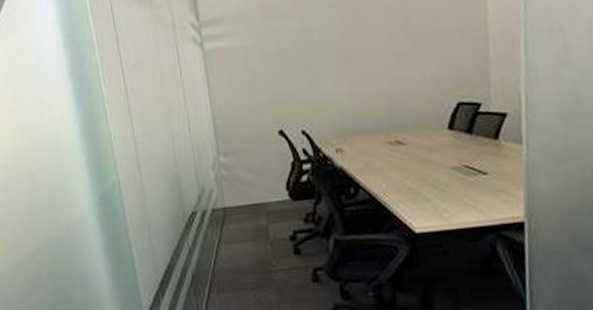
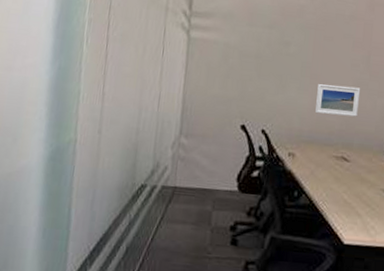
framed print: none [354,60,406,100] -> present [315,84,361,117]

